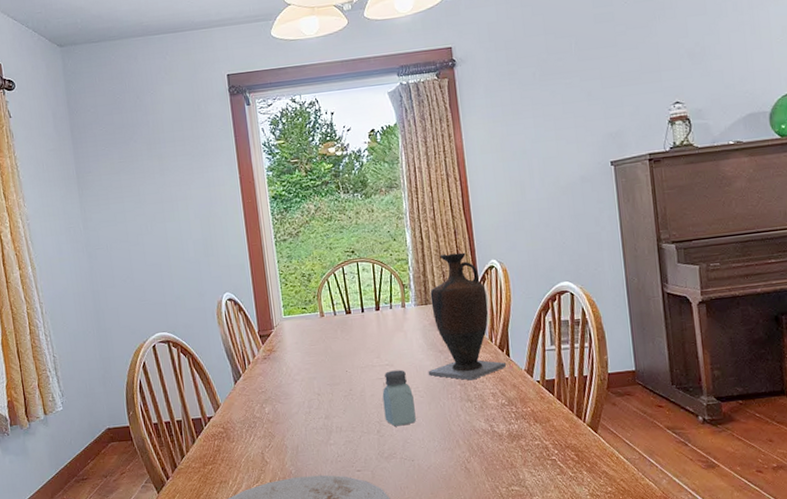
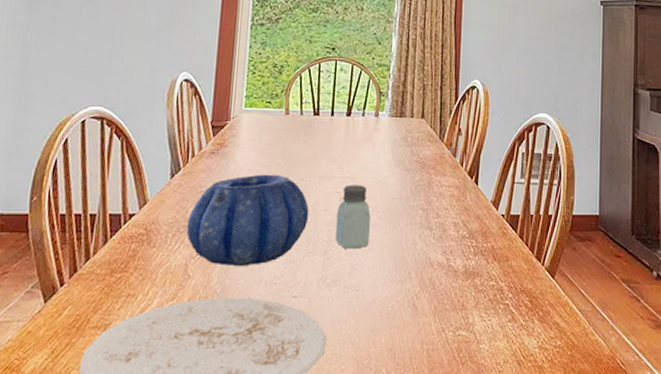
decorative bowl: none [255,369,359,451] -> present [186,174,309,266]
vase: present [428,252,506,381] -> none [390,67,473,206]

